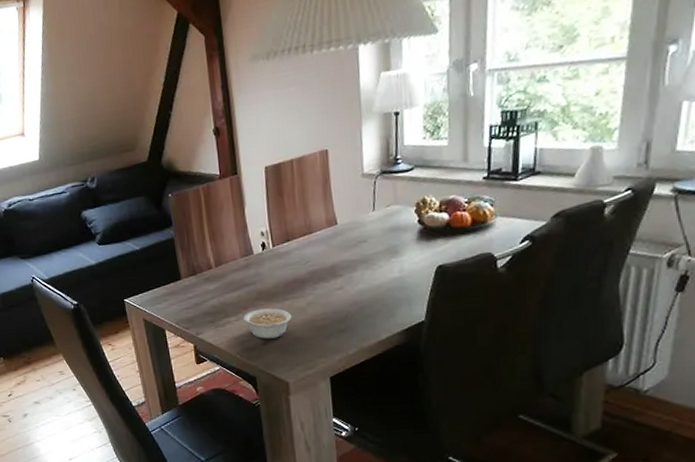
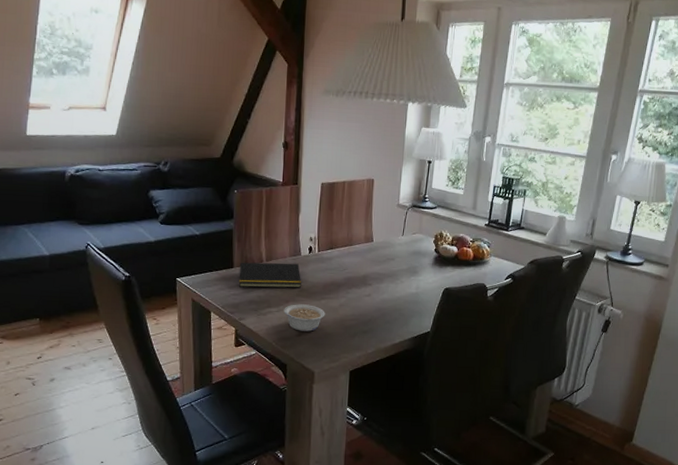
notepad: none [187,264,260,299] -> present [238,262,302,288]

